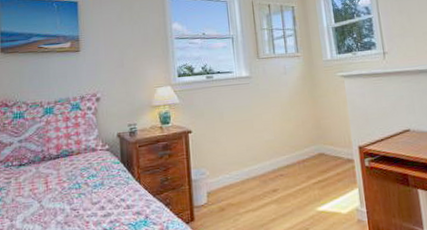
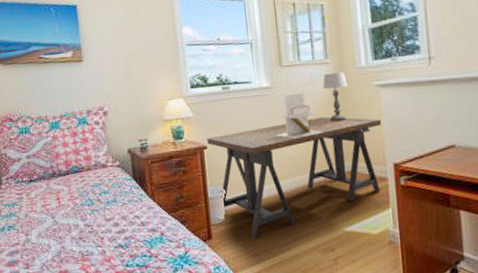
desk: none [192,103,348,221] -> present [207,117,382,240]
letter holder: none [255,81,296,124] -> present [277,92,323,139]
table lamp: none [295,64,317,108] -> present [323,72,348,122]

